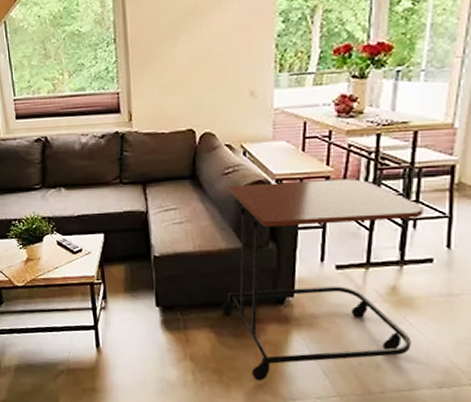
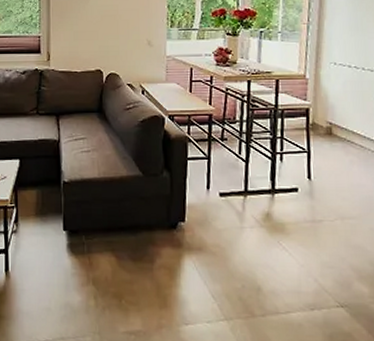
side table: present [221,179,423,381] -> none [121,117,287,305]

